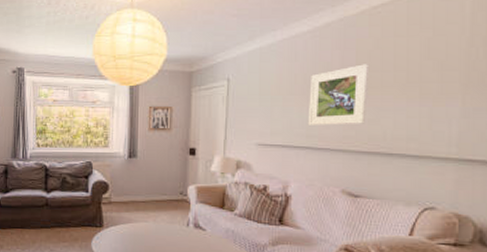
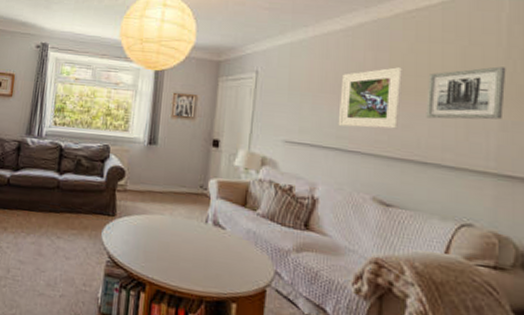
wall art: none [392,55,469,111] -> present [426,66,506,120]

